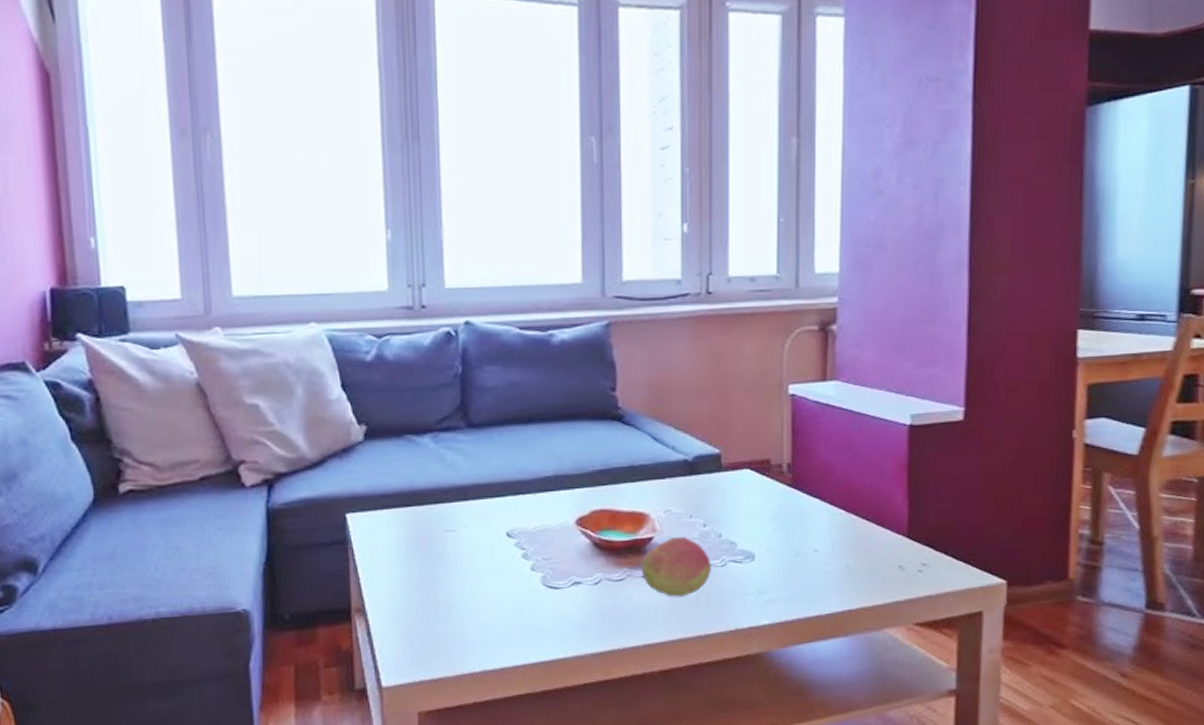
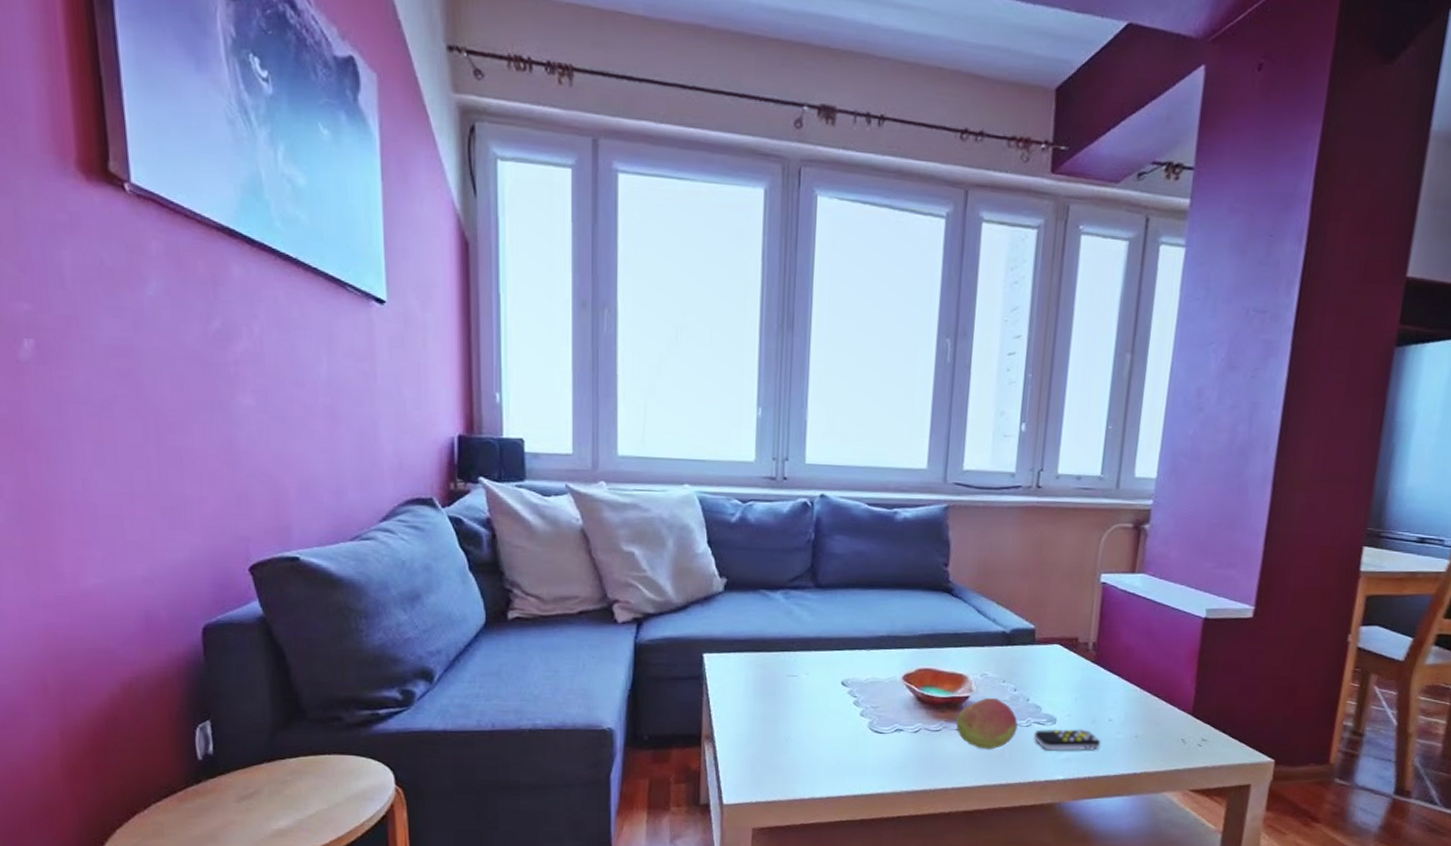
remote control: none [731,564,808,592] -> present [1034,729,1101,751]

